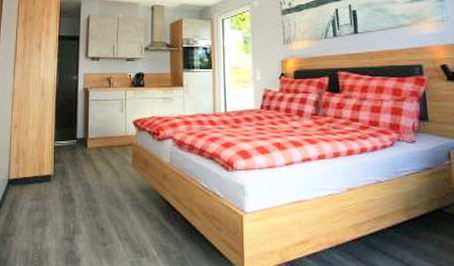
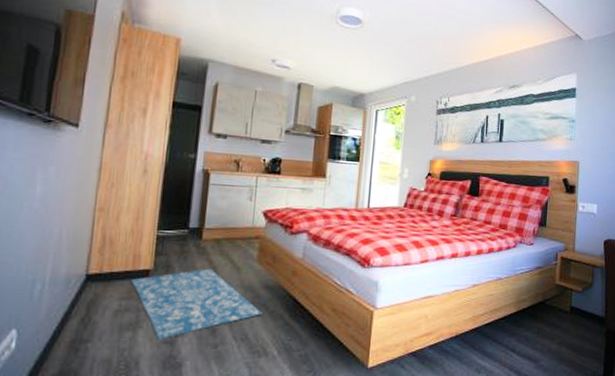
rug: none [38,173,140,236] -> present [131,268,262,340]

